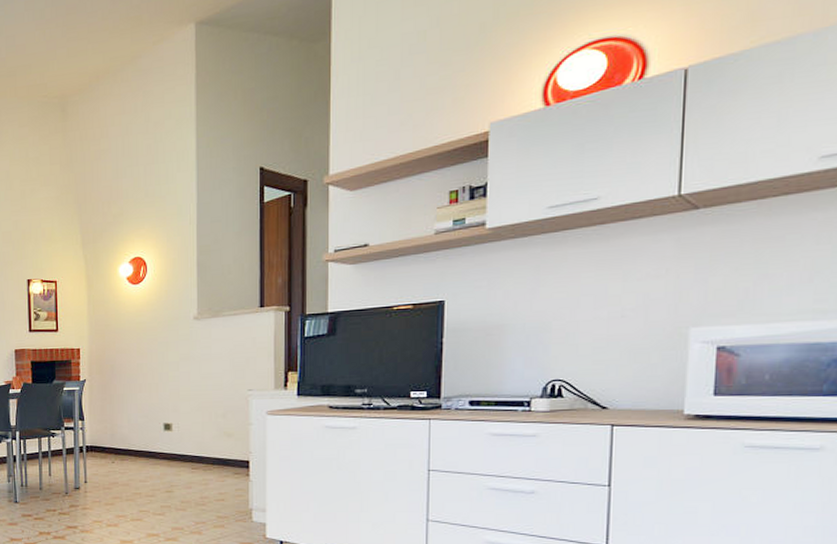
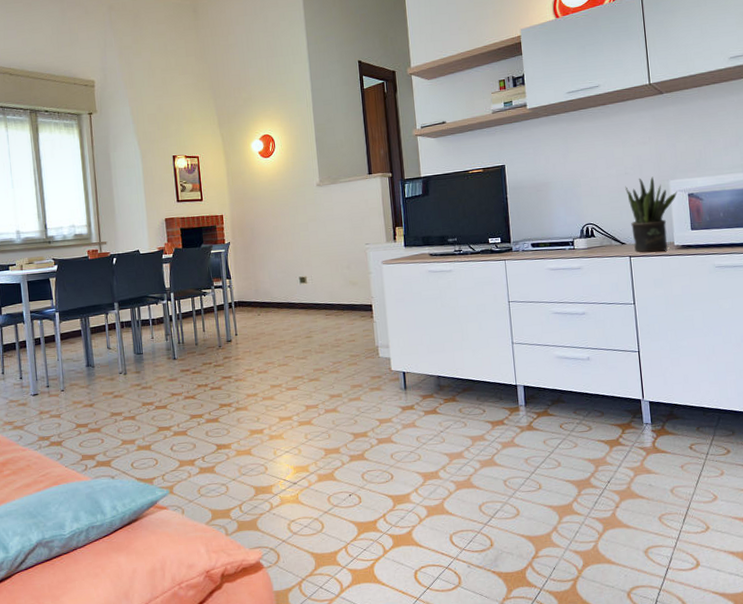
potted plant: none [618,321,700,422] -> present [625,176,678,253]

